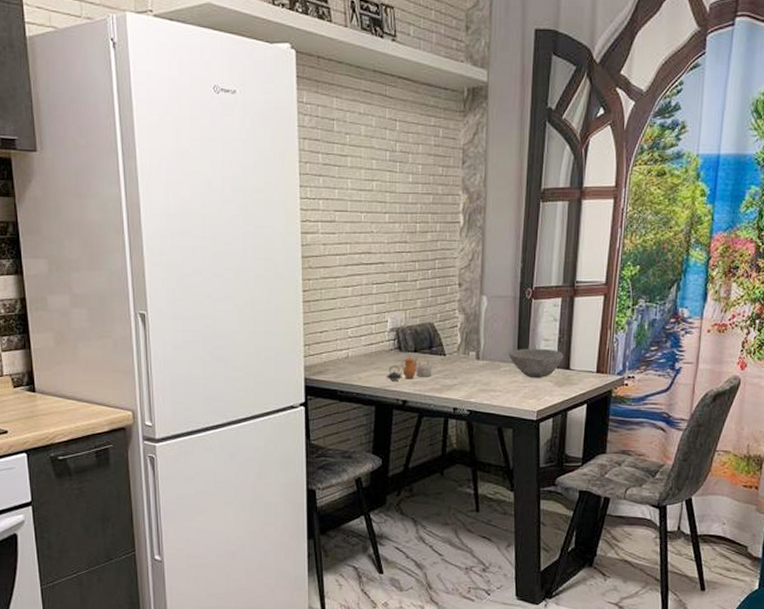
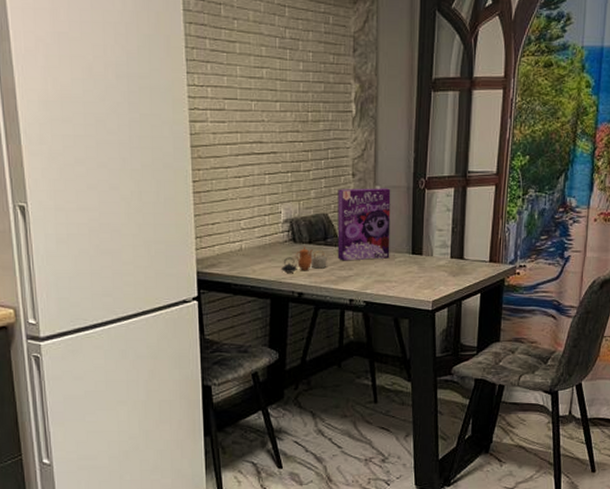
cereal box: none [442,297,497,370] -> present [337,188,391,261]
bowl: present [508,348,564,379] -> none [403,238,457,269]

